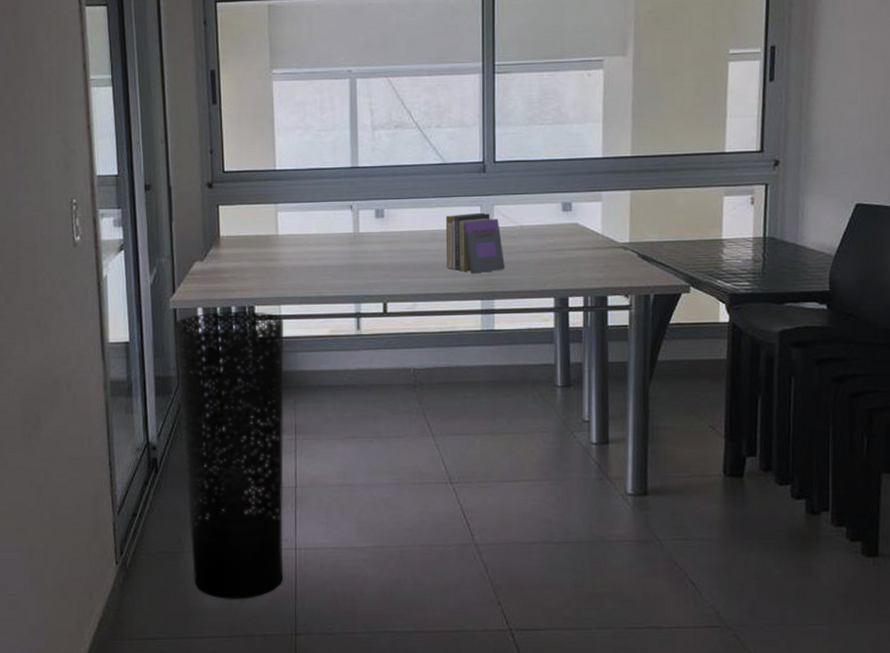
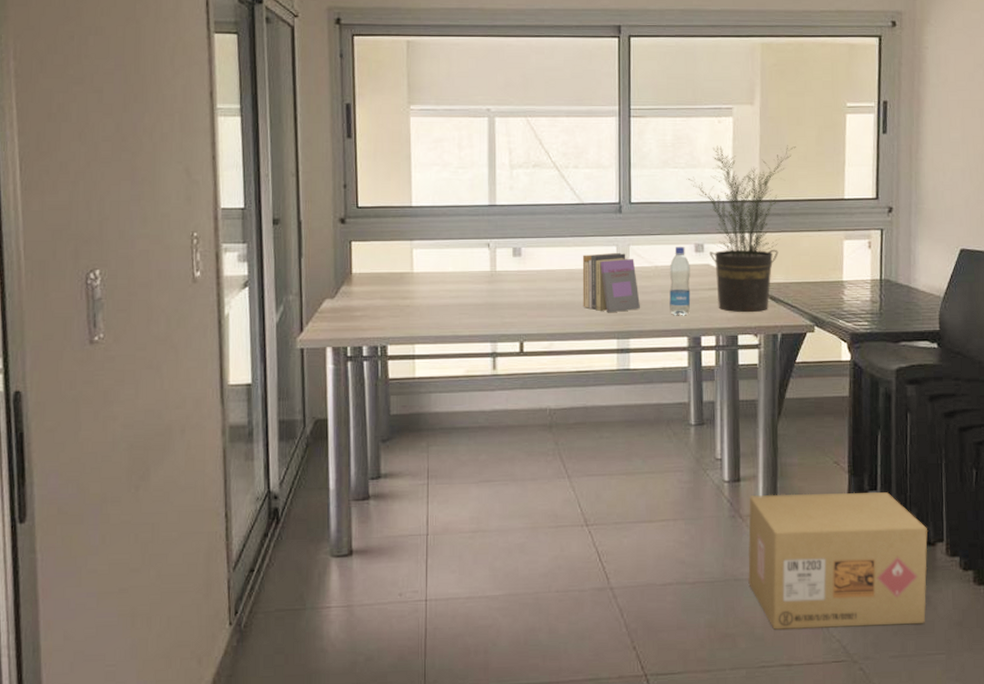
umbrella stand: present [174,310,285,599] -> none [300,350,418,658]
bottle: none [535,205,558,277] -> present [669,246,691,316]
potted plant: none [553,97,672,272] -> present [686,145,796,312]
cardboard box: none [616,457,811,594] -> present [748,492,928,630]

